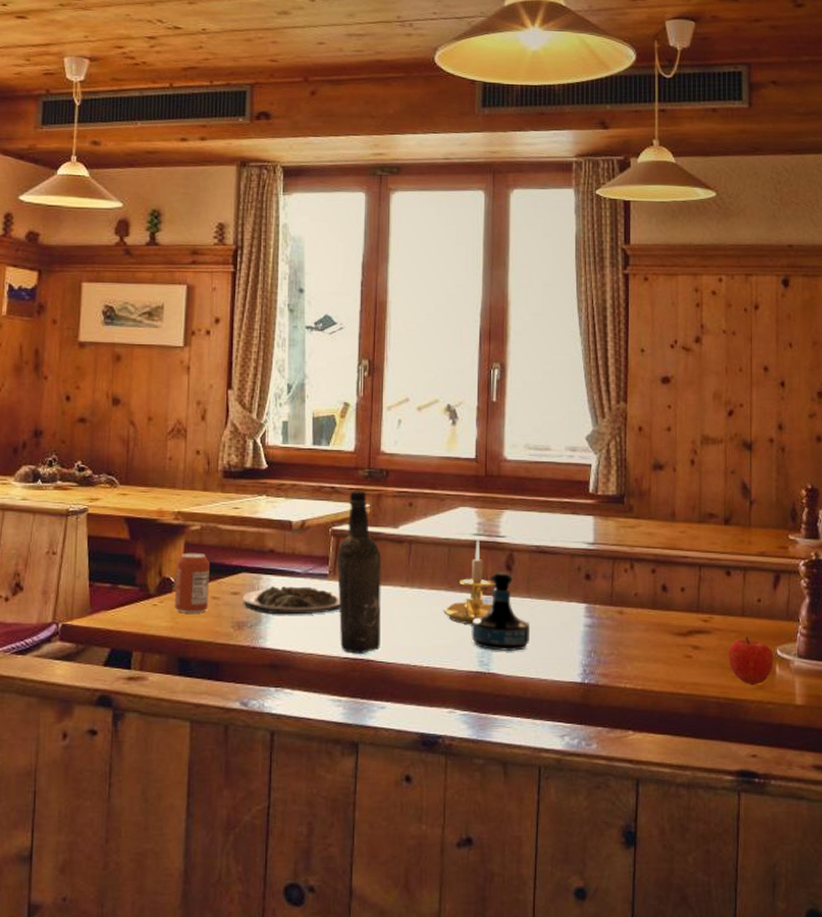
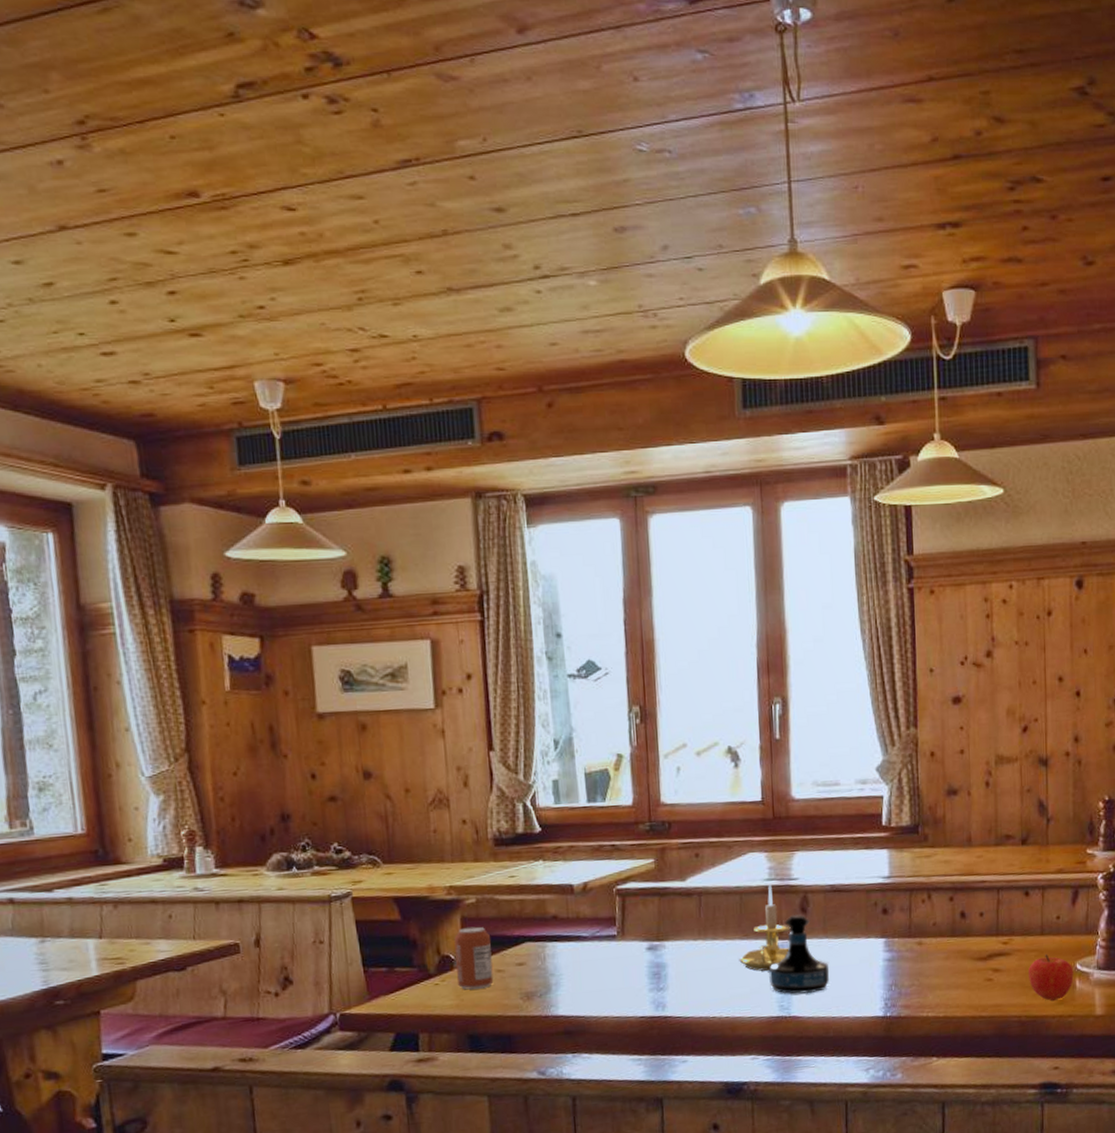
plate: present [242,586,341,615] -> none [528,949,633,981]
beer bottle: present [336,491,382,654] -> none [623,846,677,1012]

